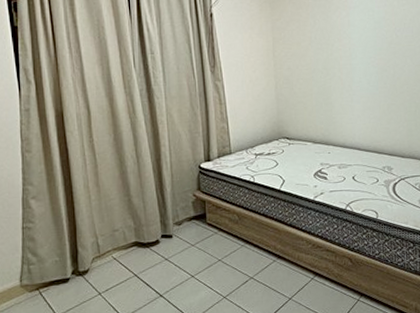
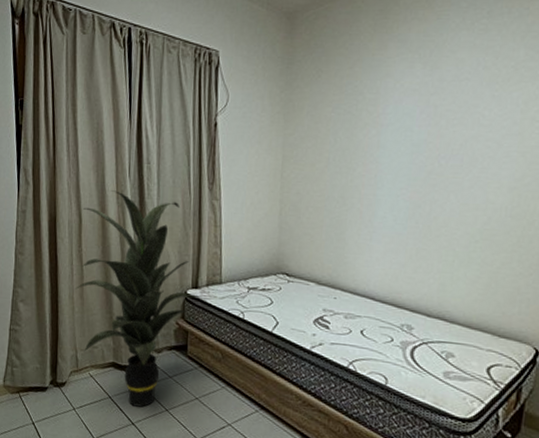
indoor plant: none [90,81,220,279] -> present [75,190,208,408]

